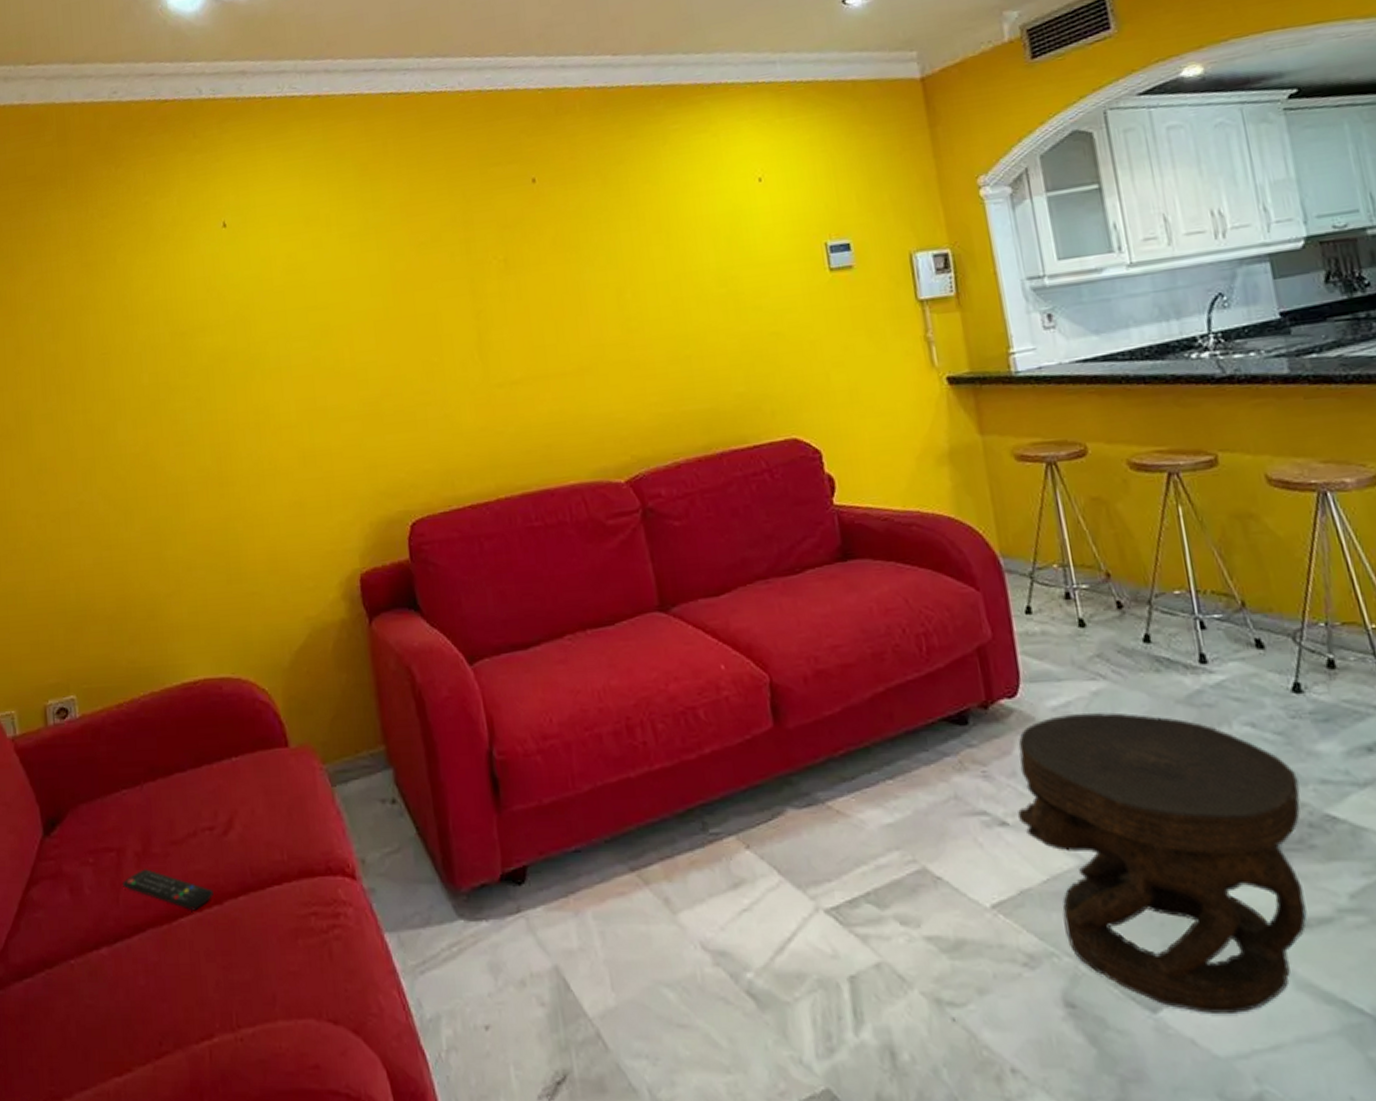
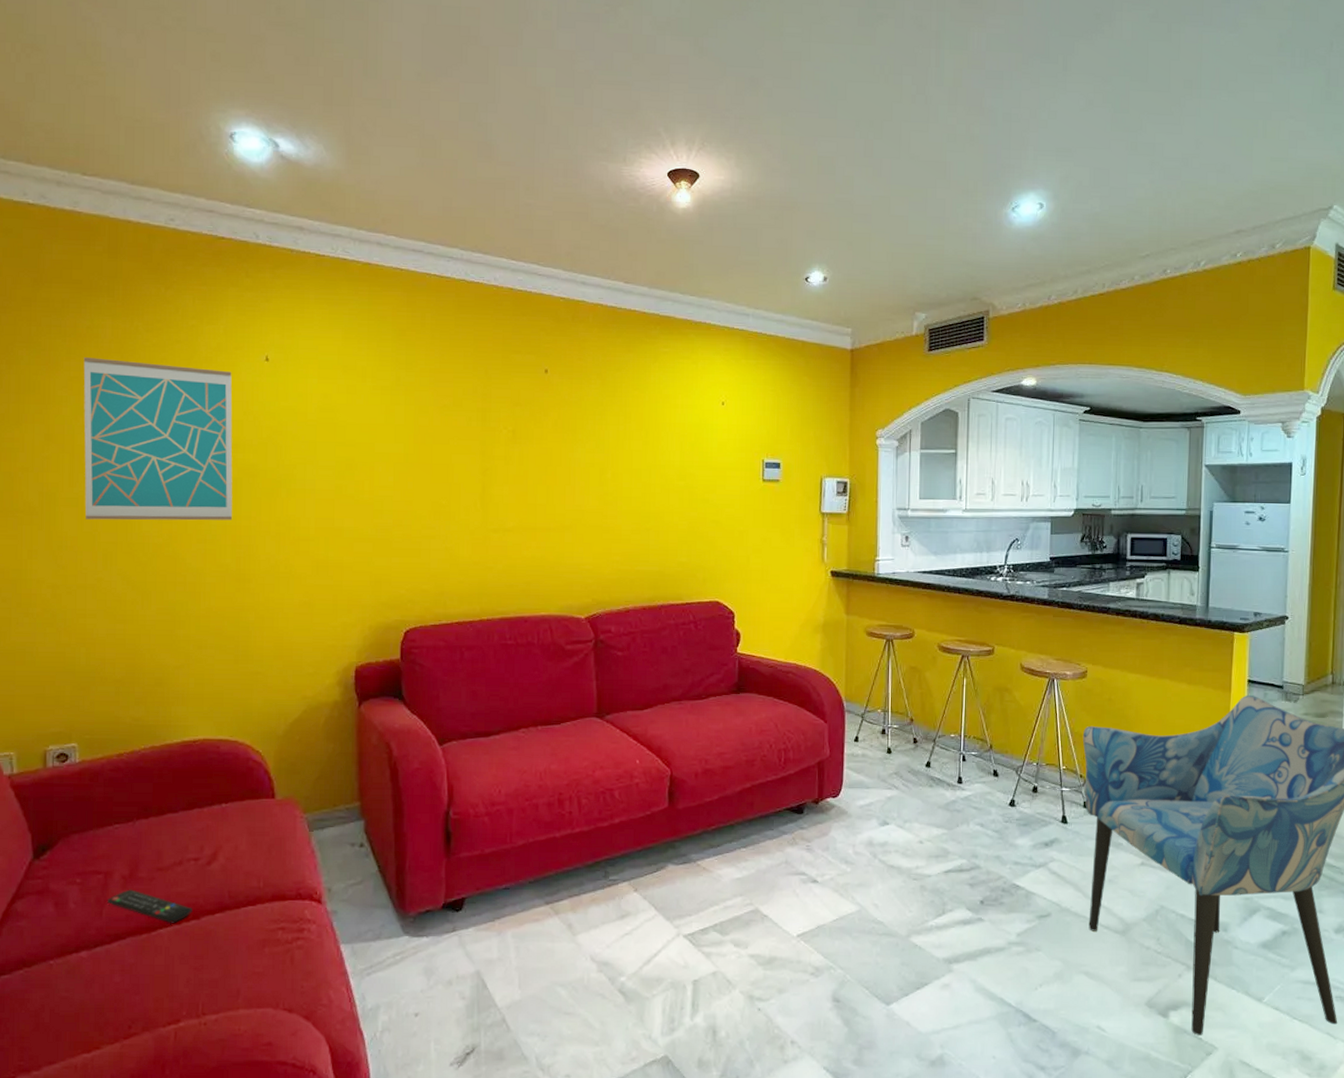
wall art: none [44,246,207,436] -> present [83,357,233,521]
side table: present [1017,712,1307,1013] -> none [824,811,1001,1006]

